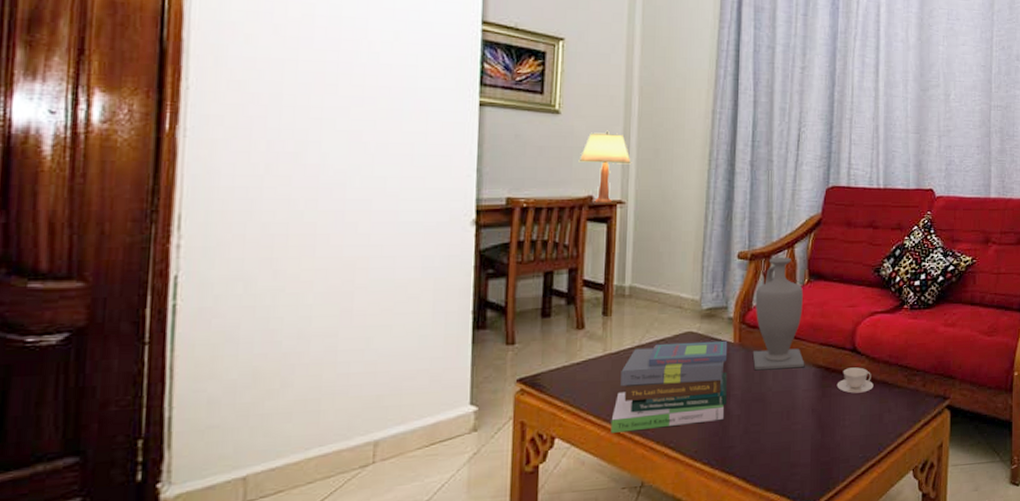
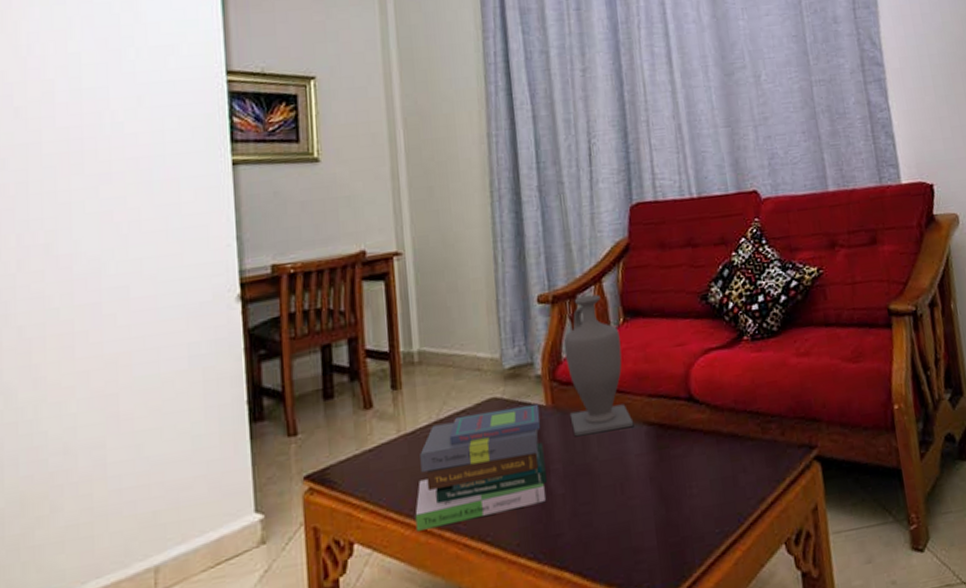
table lamp: present [580,131,631,204] -> none [347,174,403,259]
teacup: present [836,367,873,394] -> none [675,419,721,453]

